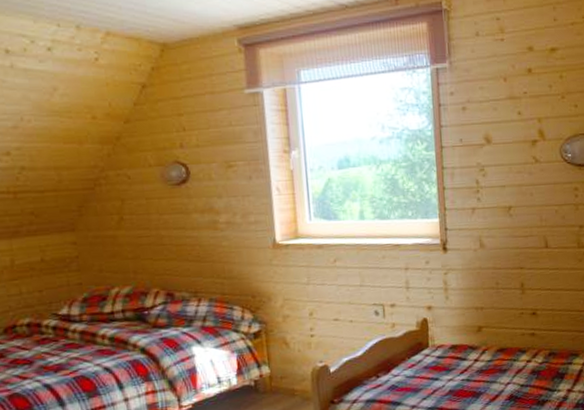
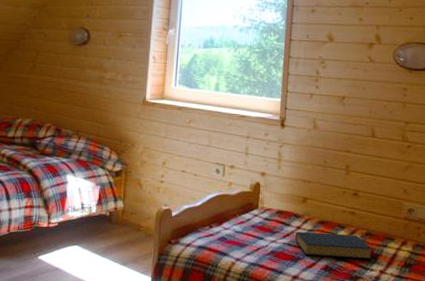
hardback book: none [474,357,558,389] -> present [295,231,373,260]

